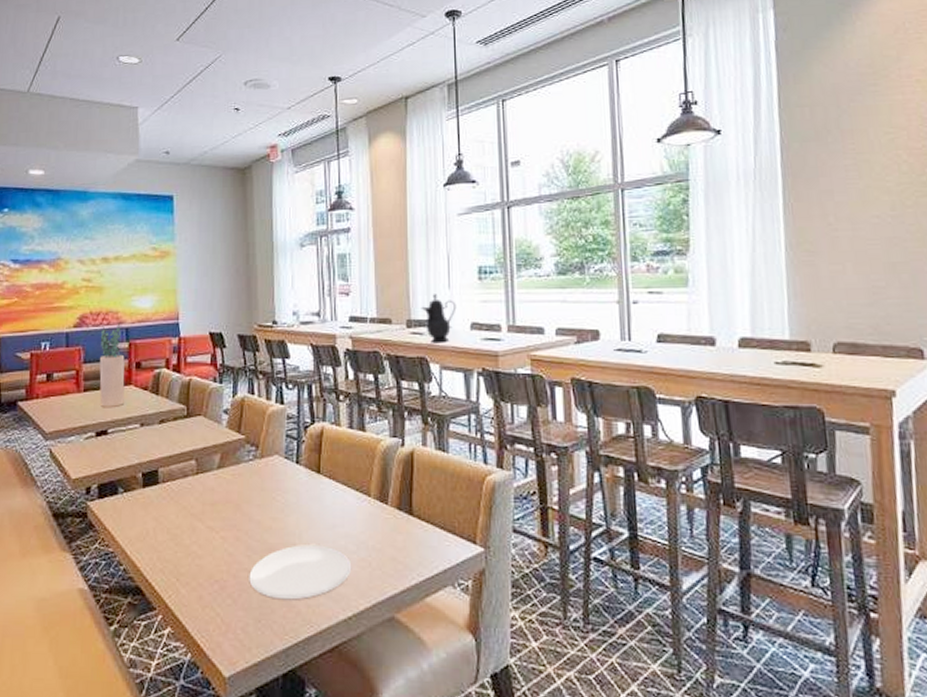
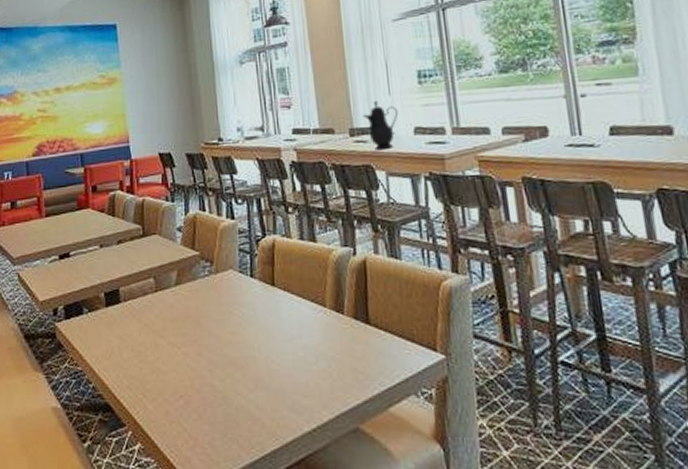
vase: present [99,323,125,408] -> none [57,149,83,232]
plate: present [249,545,352,602] -> none [212,357,313,415]

